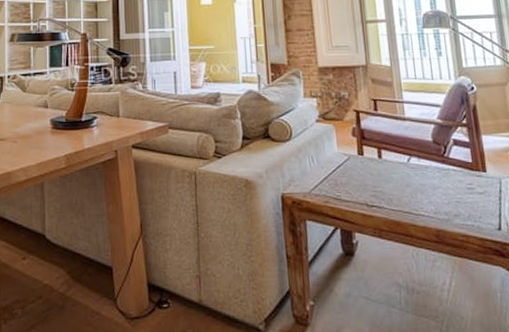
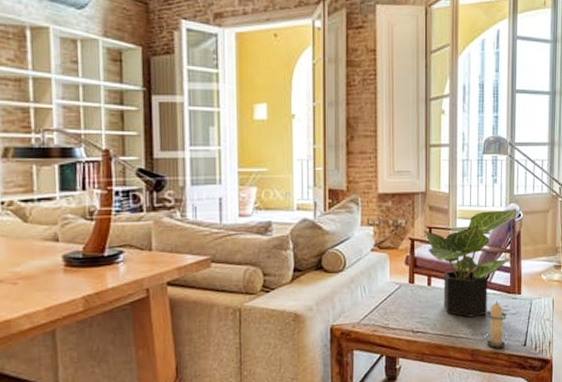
potted plant: none [367,81,471,194] -> present [423,208,517,318]
candle: none [447,177,476,230] -> present [486,300,506,348]

